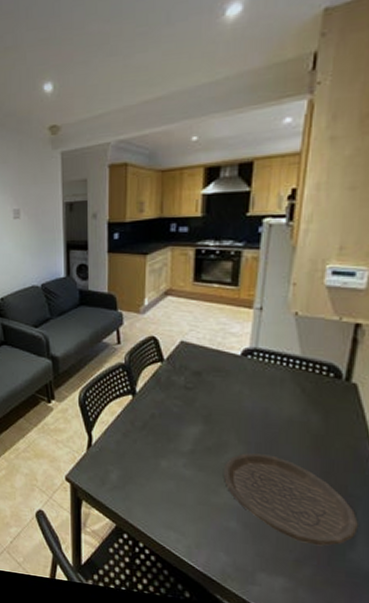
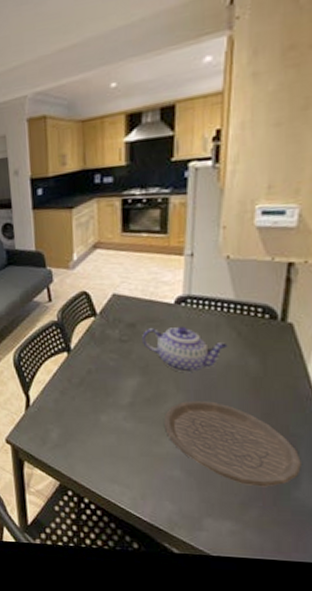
teapot: none [207,378,292,426] -> present [142,326,228,373]

